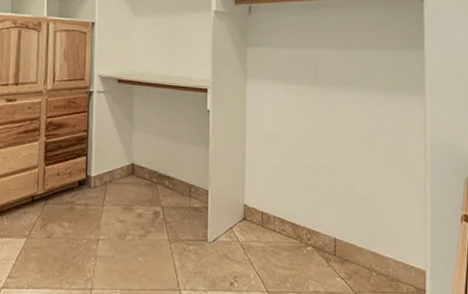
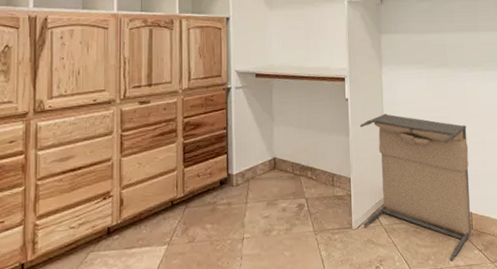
laundry hamper: none [218,128,336,287] -> present [360,113,472,262]

